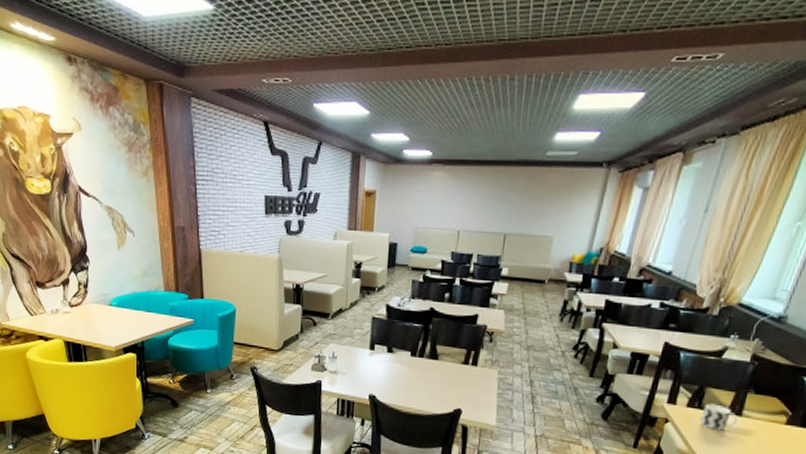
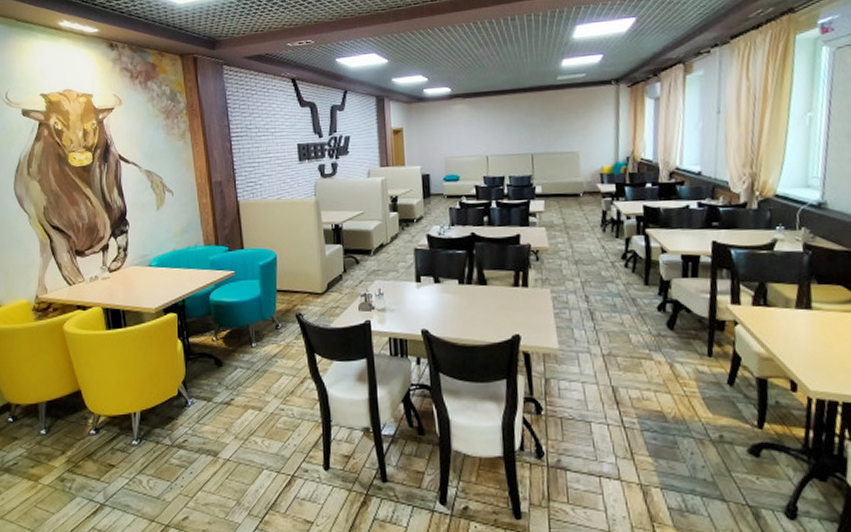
cup: present [700,403,738,431] -> none [770,299,809,328]

